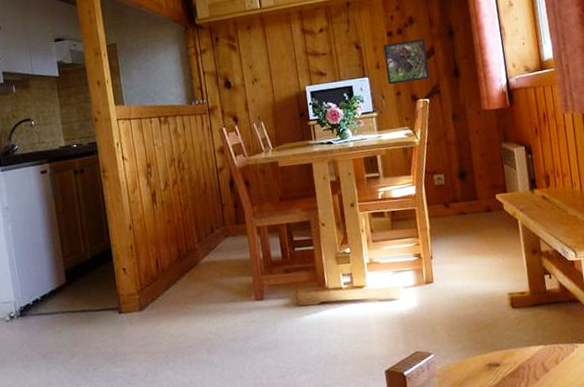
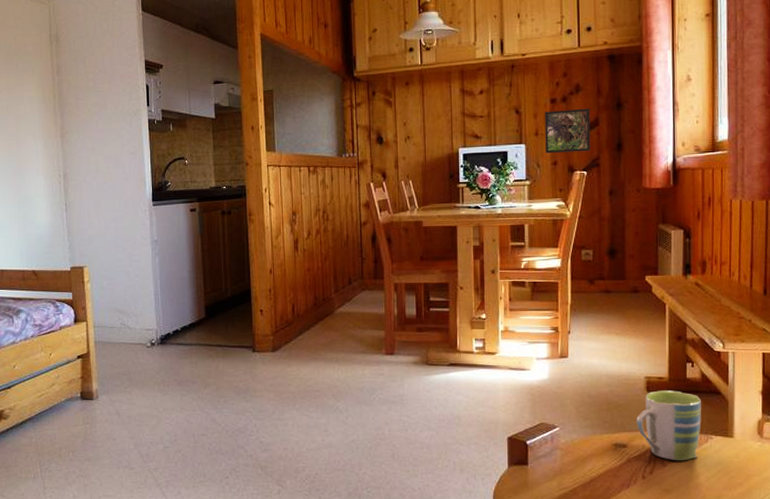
mug: none [505,303,567,374] -> present [636,390,701,461]

